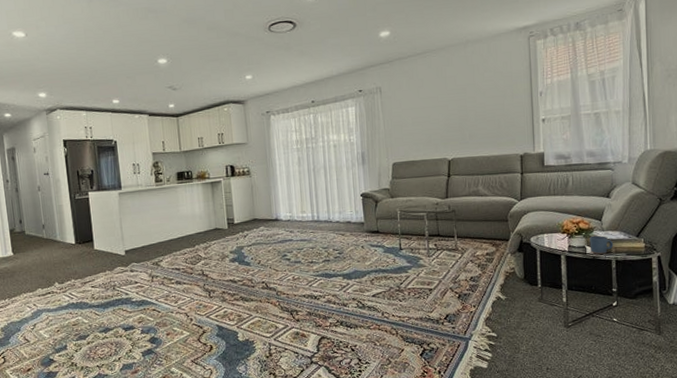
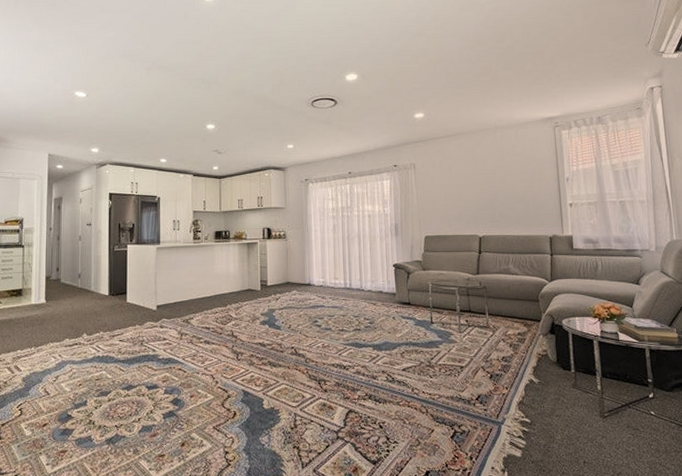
mug: present [589,235,614,254] -> none [621,322,646,342]

